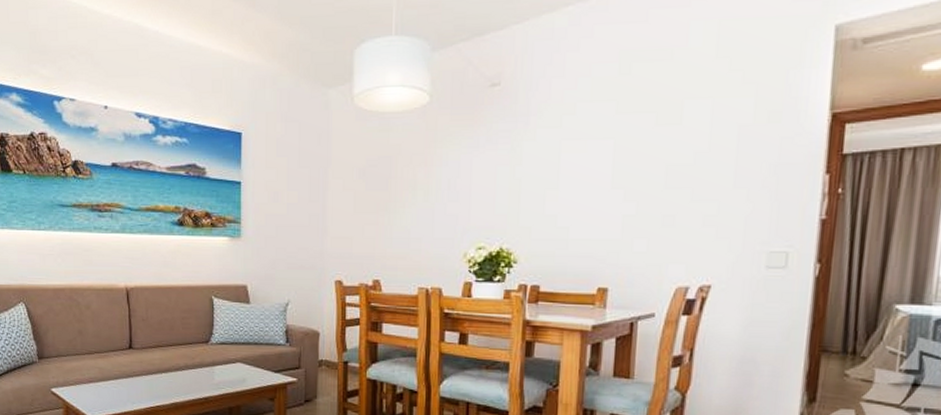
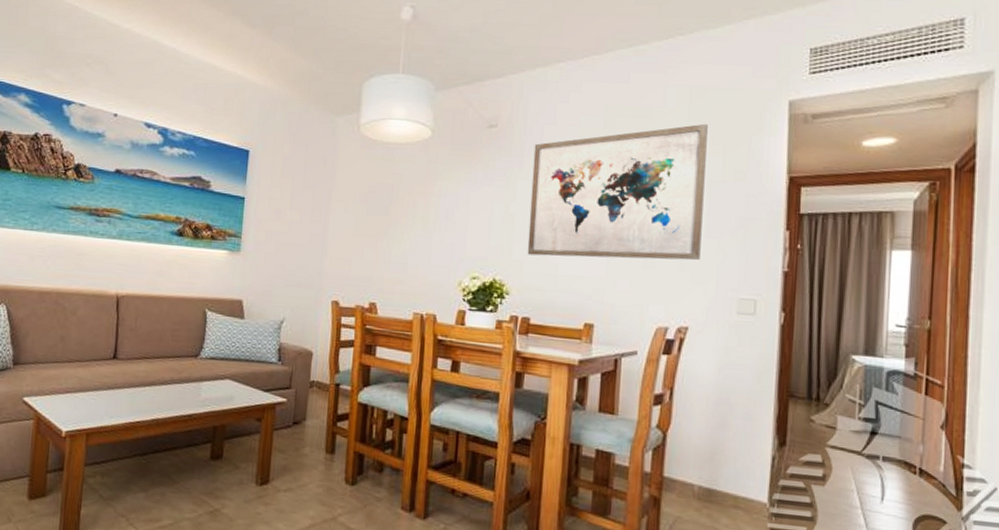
wall art: none [535,60,738,220] -> present [527,123,708,261]

